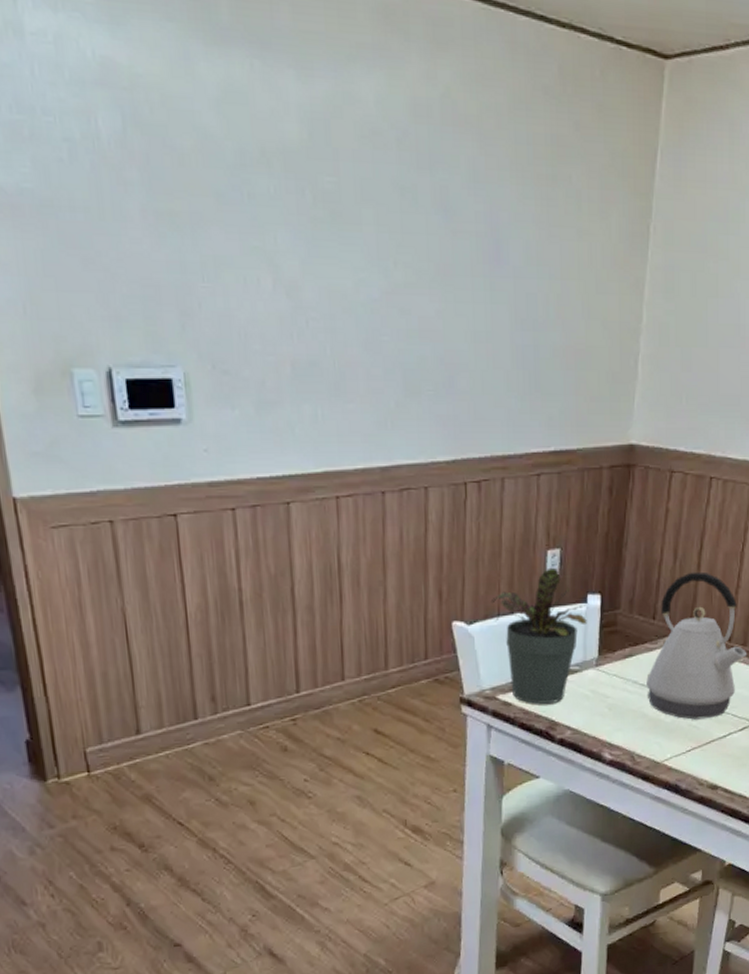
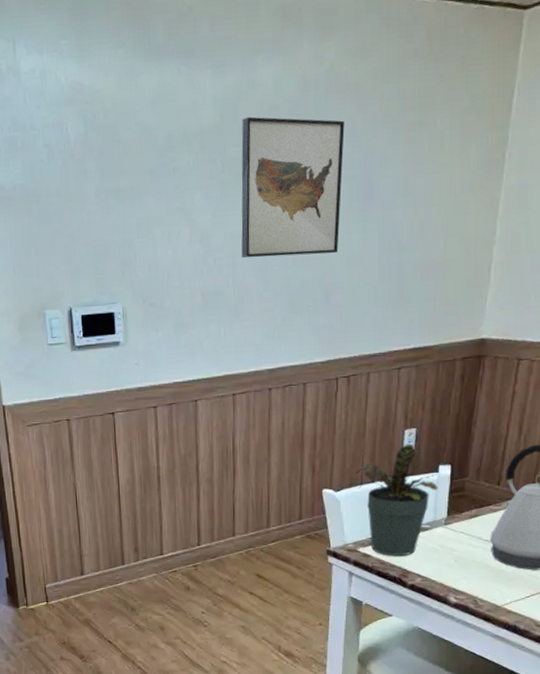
wall art: none [337,139,465,327] -> present [241,116,345,258]

